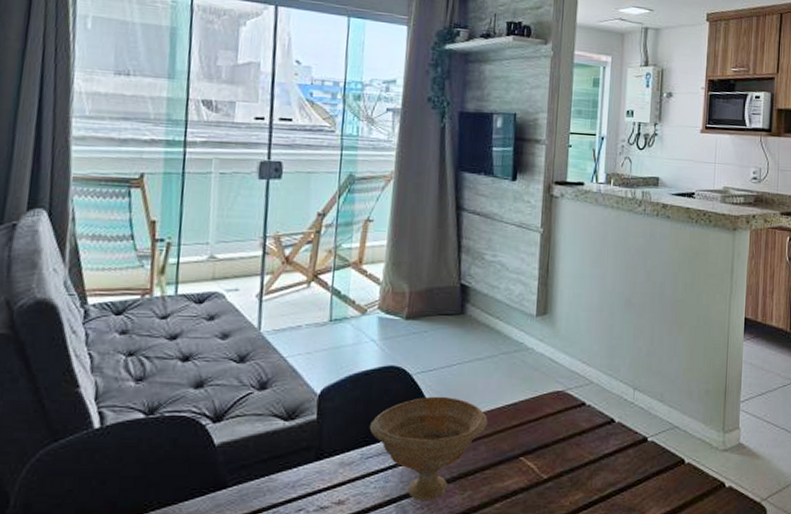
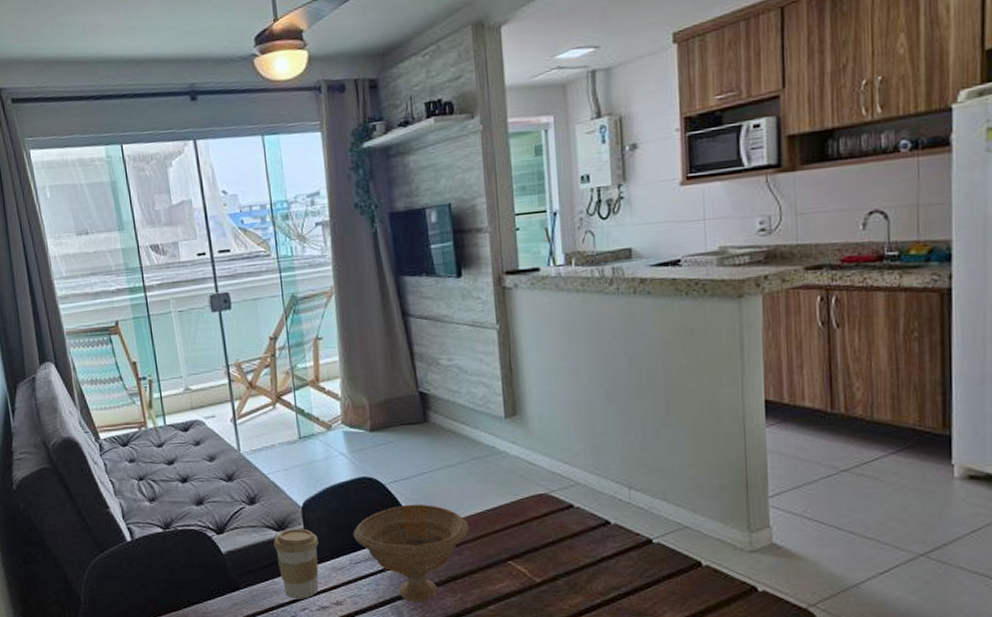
coffee cup: none [279,418,331,499] -> present [274,528,319,599]

